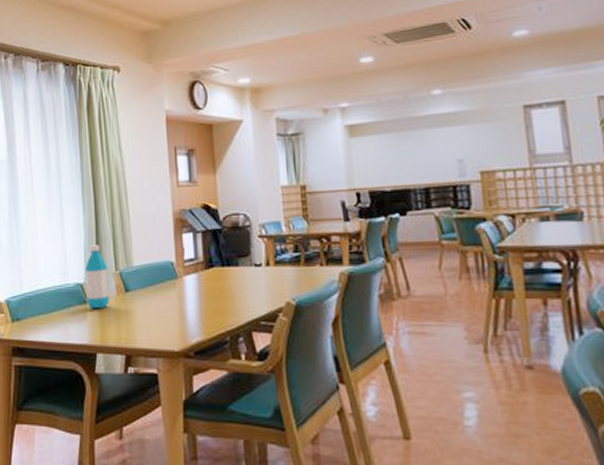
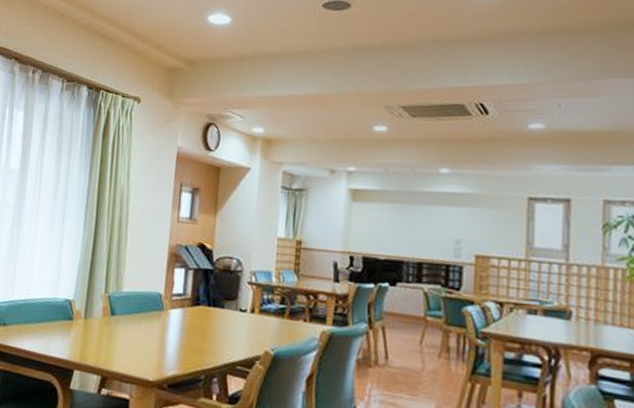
water bottle: present [85,245,109,308] -> none [72,265,98,327]

